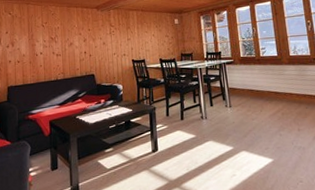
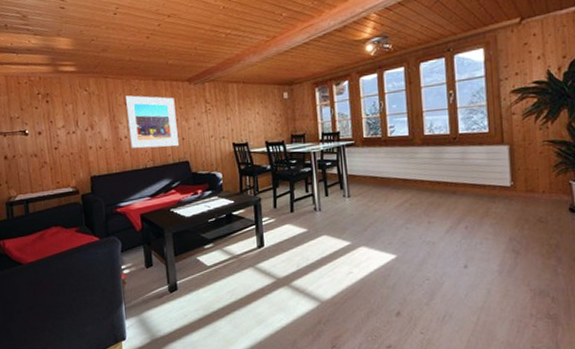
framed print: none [42,19,86,63] -> present [125,95,179,149]

